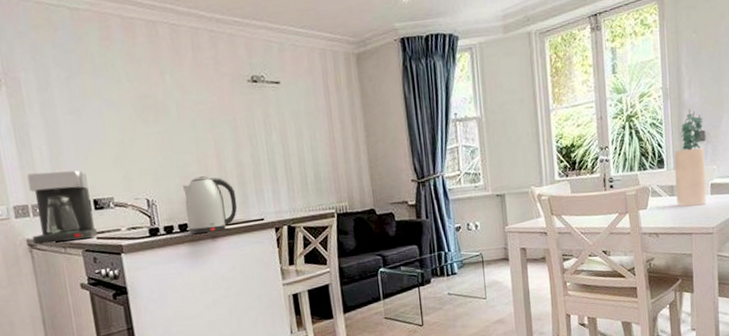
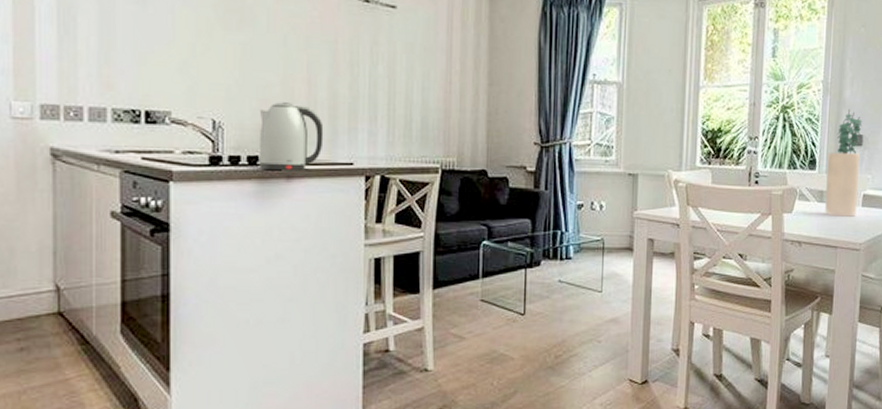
coffee maker: present [27,170,98,245] -> none [58,68,144,158]

